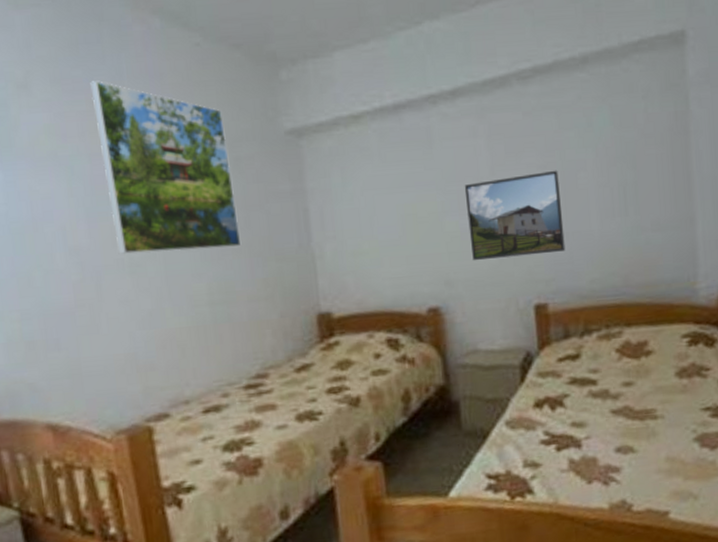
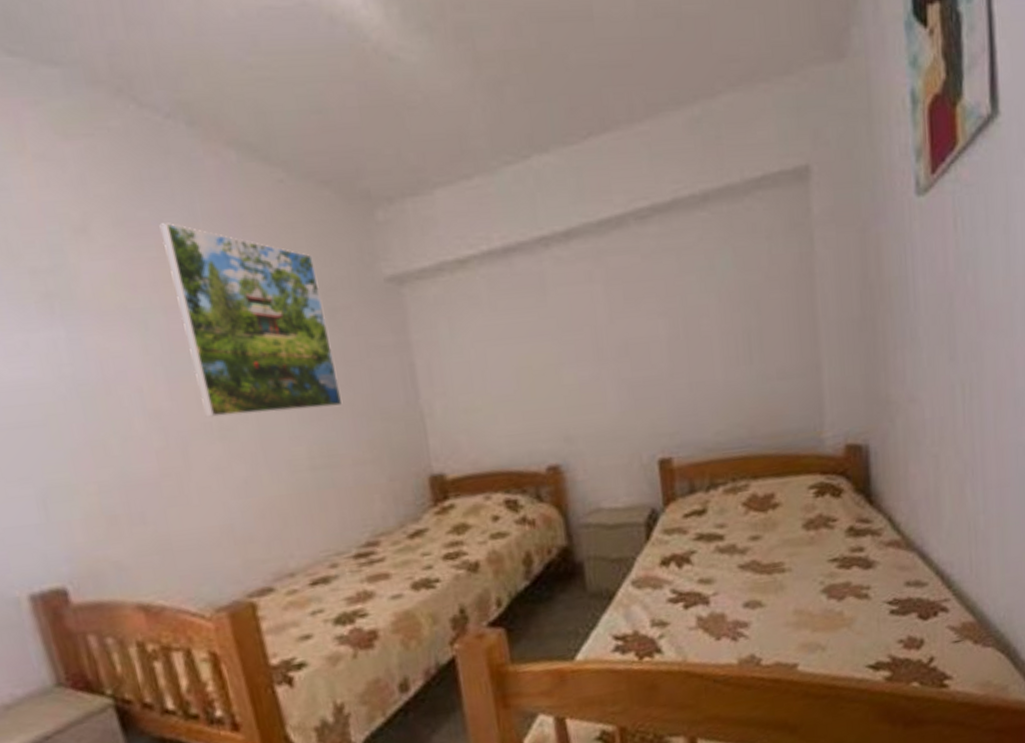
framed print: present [464,170,566,261] -> none [581,316,689,416]

